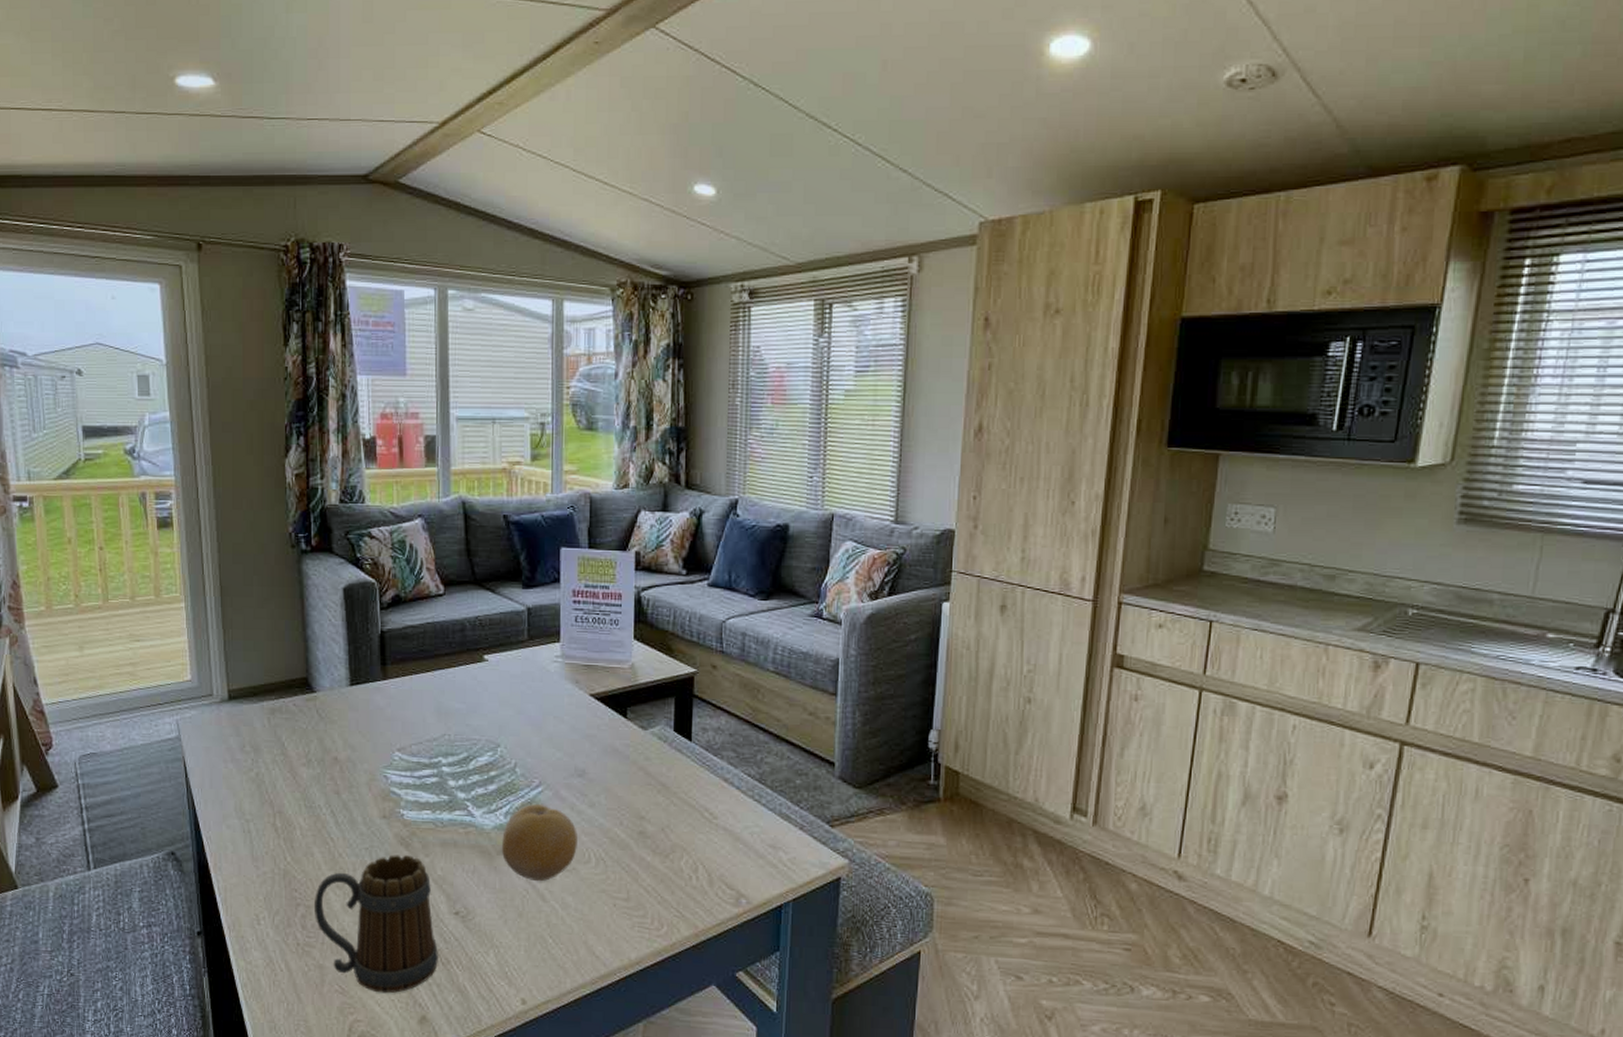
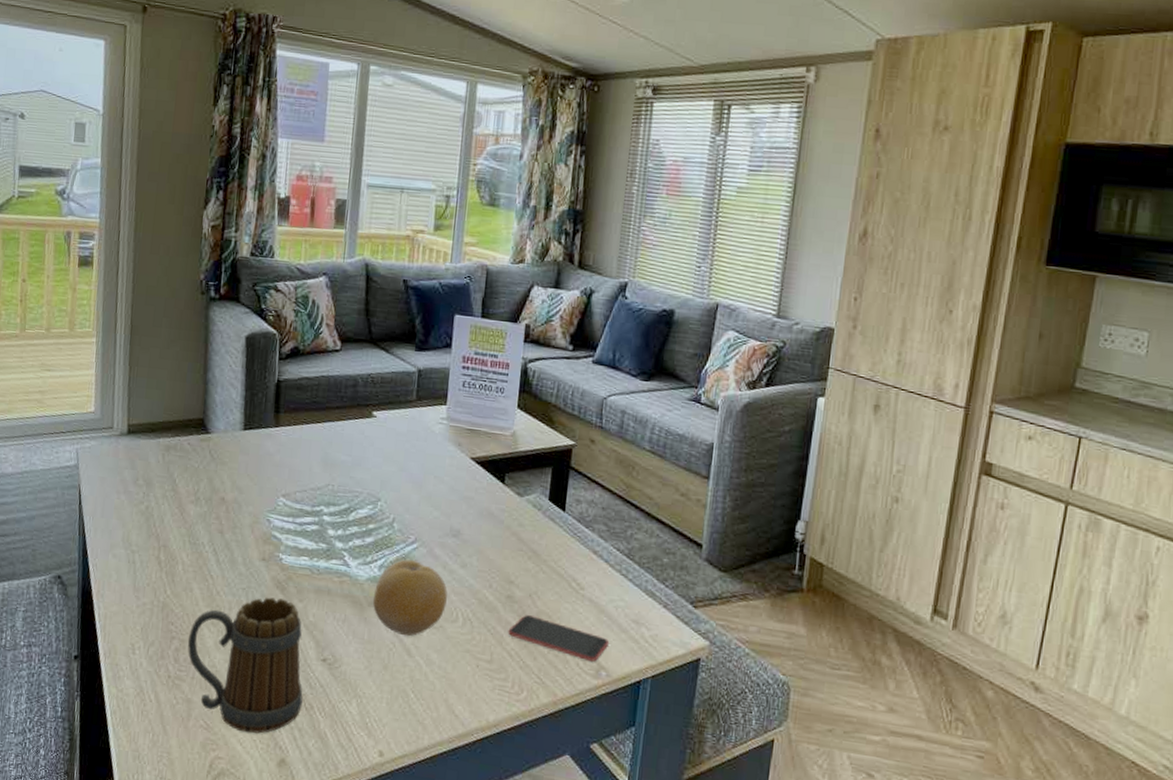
smartphone: none [643,849,746,890] -> present [508,615,609,662]

